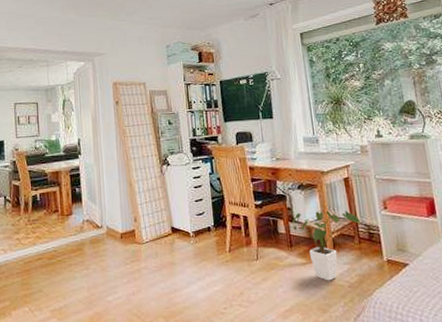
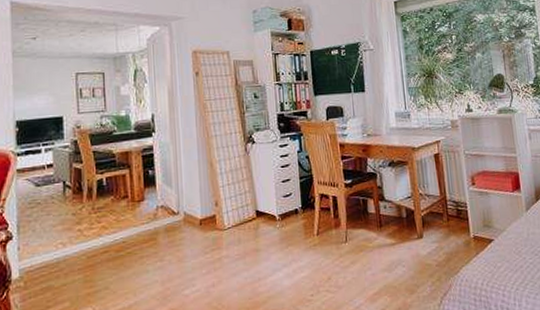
house plant: present [292,211,360,281] -> none [382,188,449,261]

